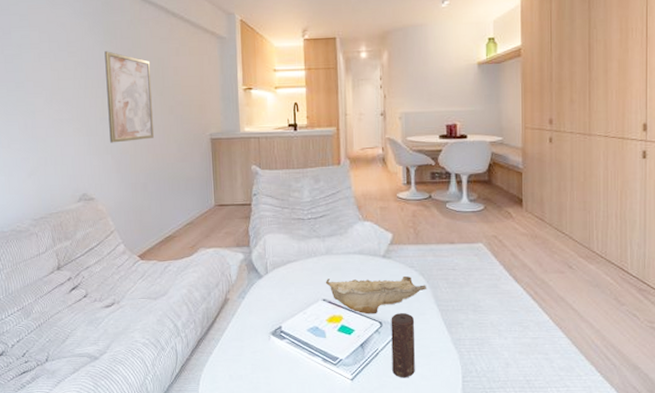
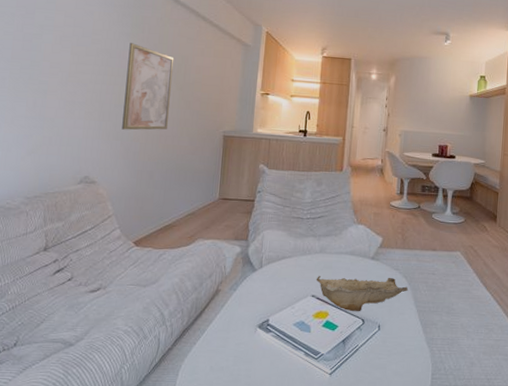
candle: present [391,313,415,378] -> none [369,312,395,374]

